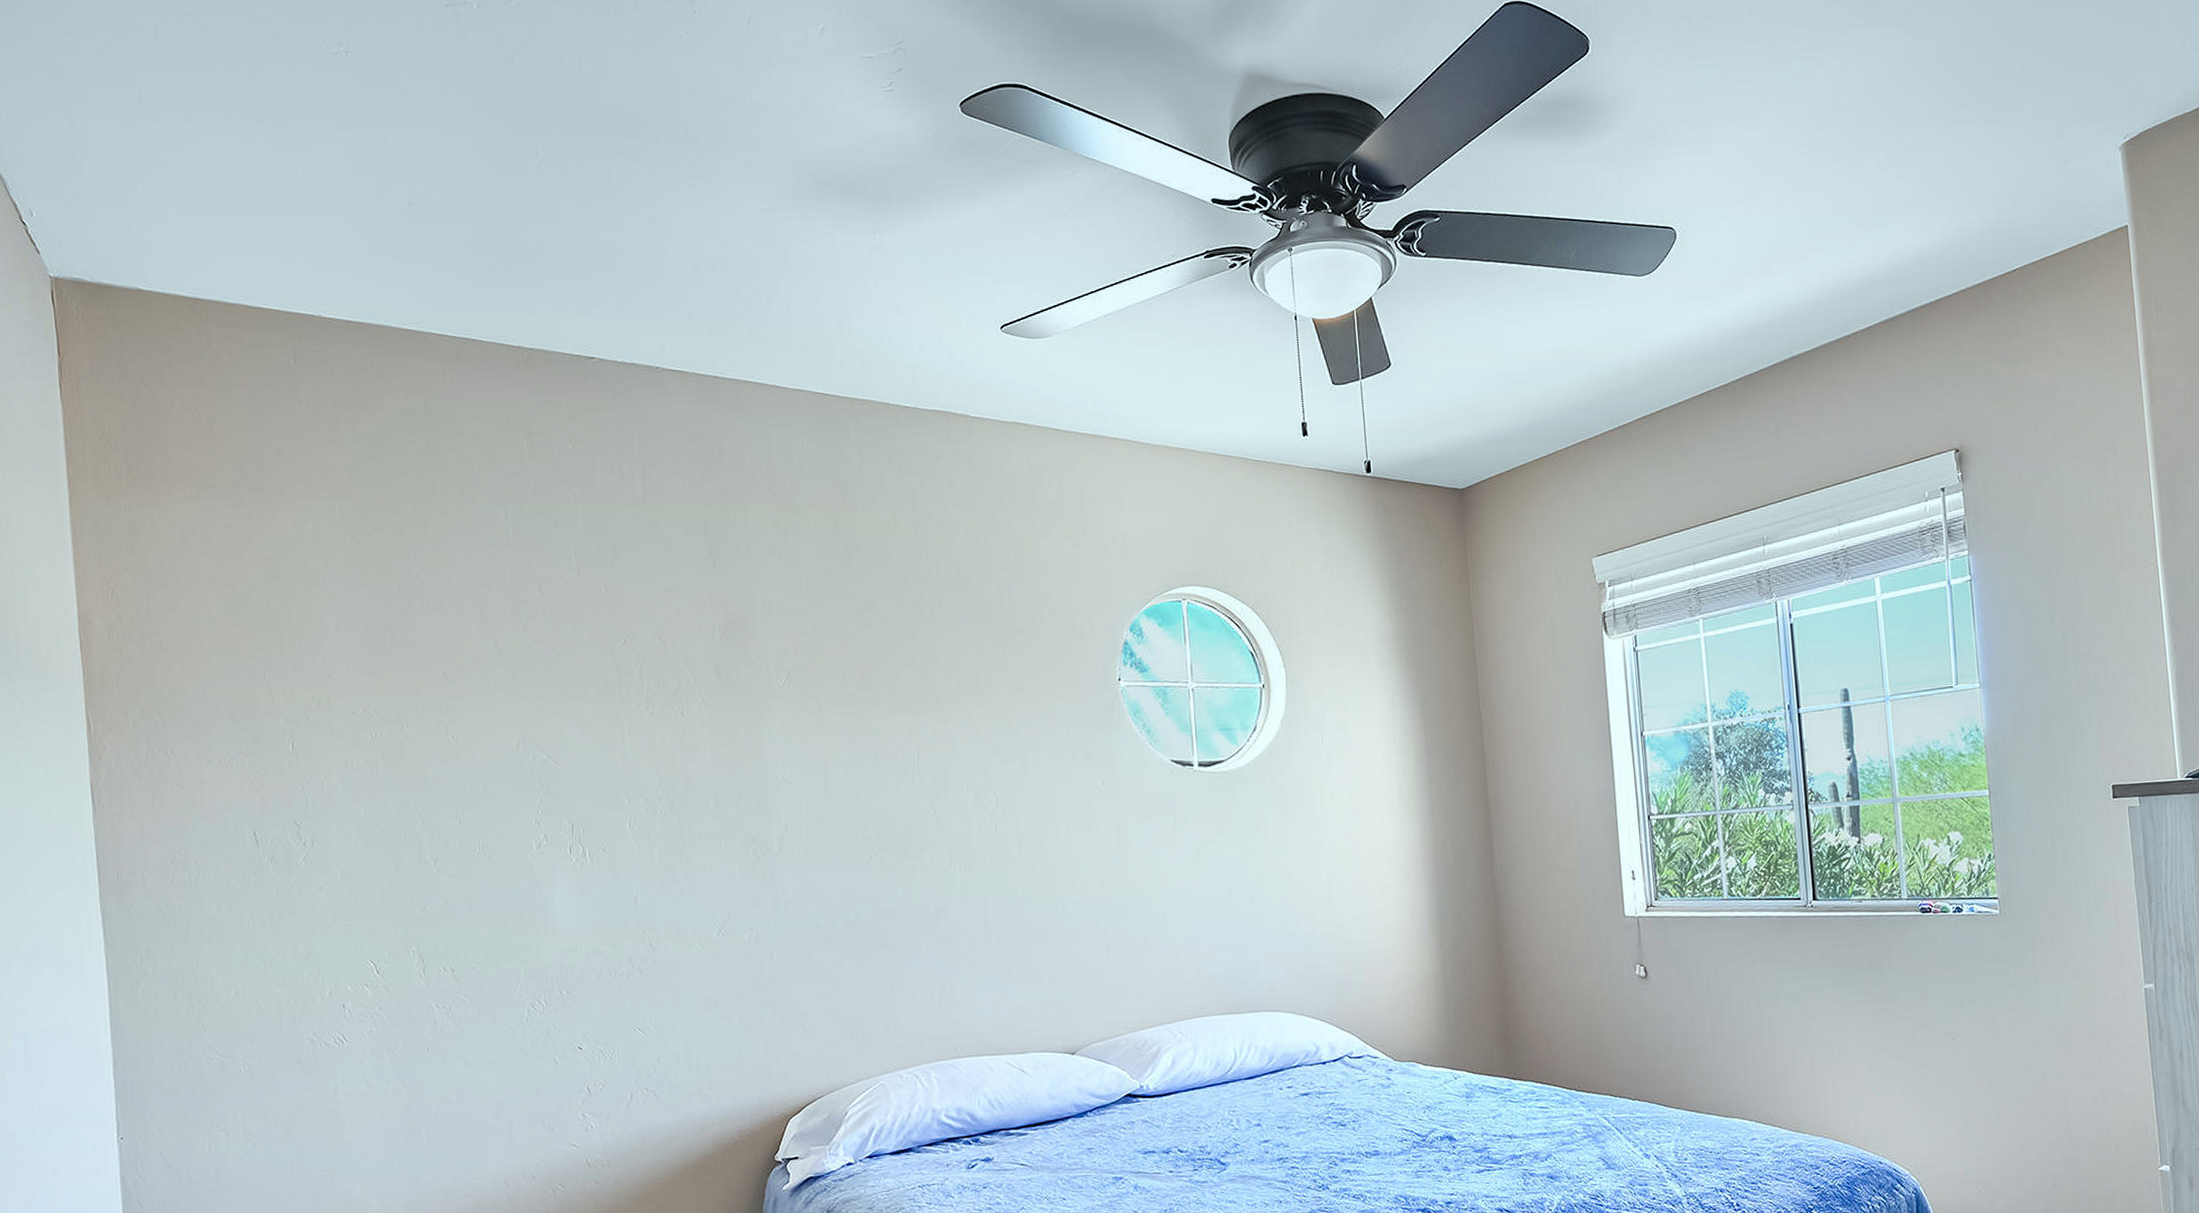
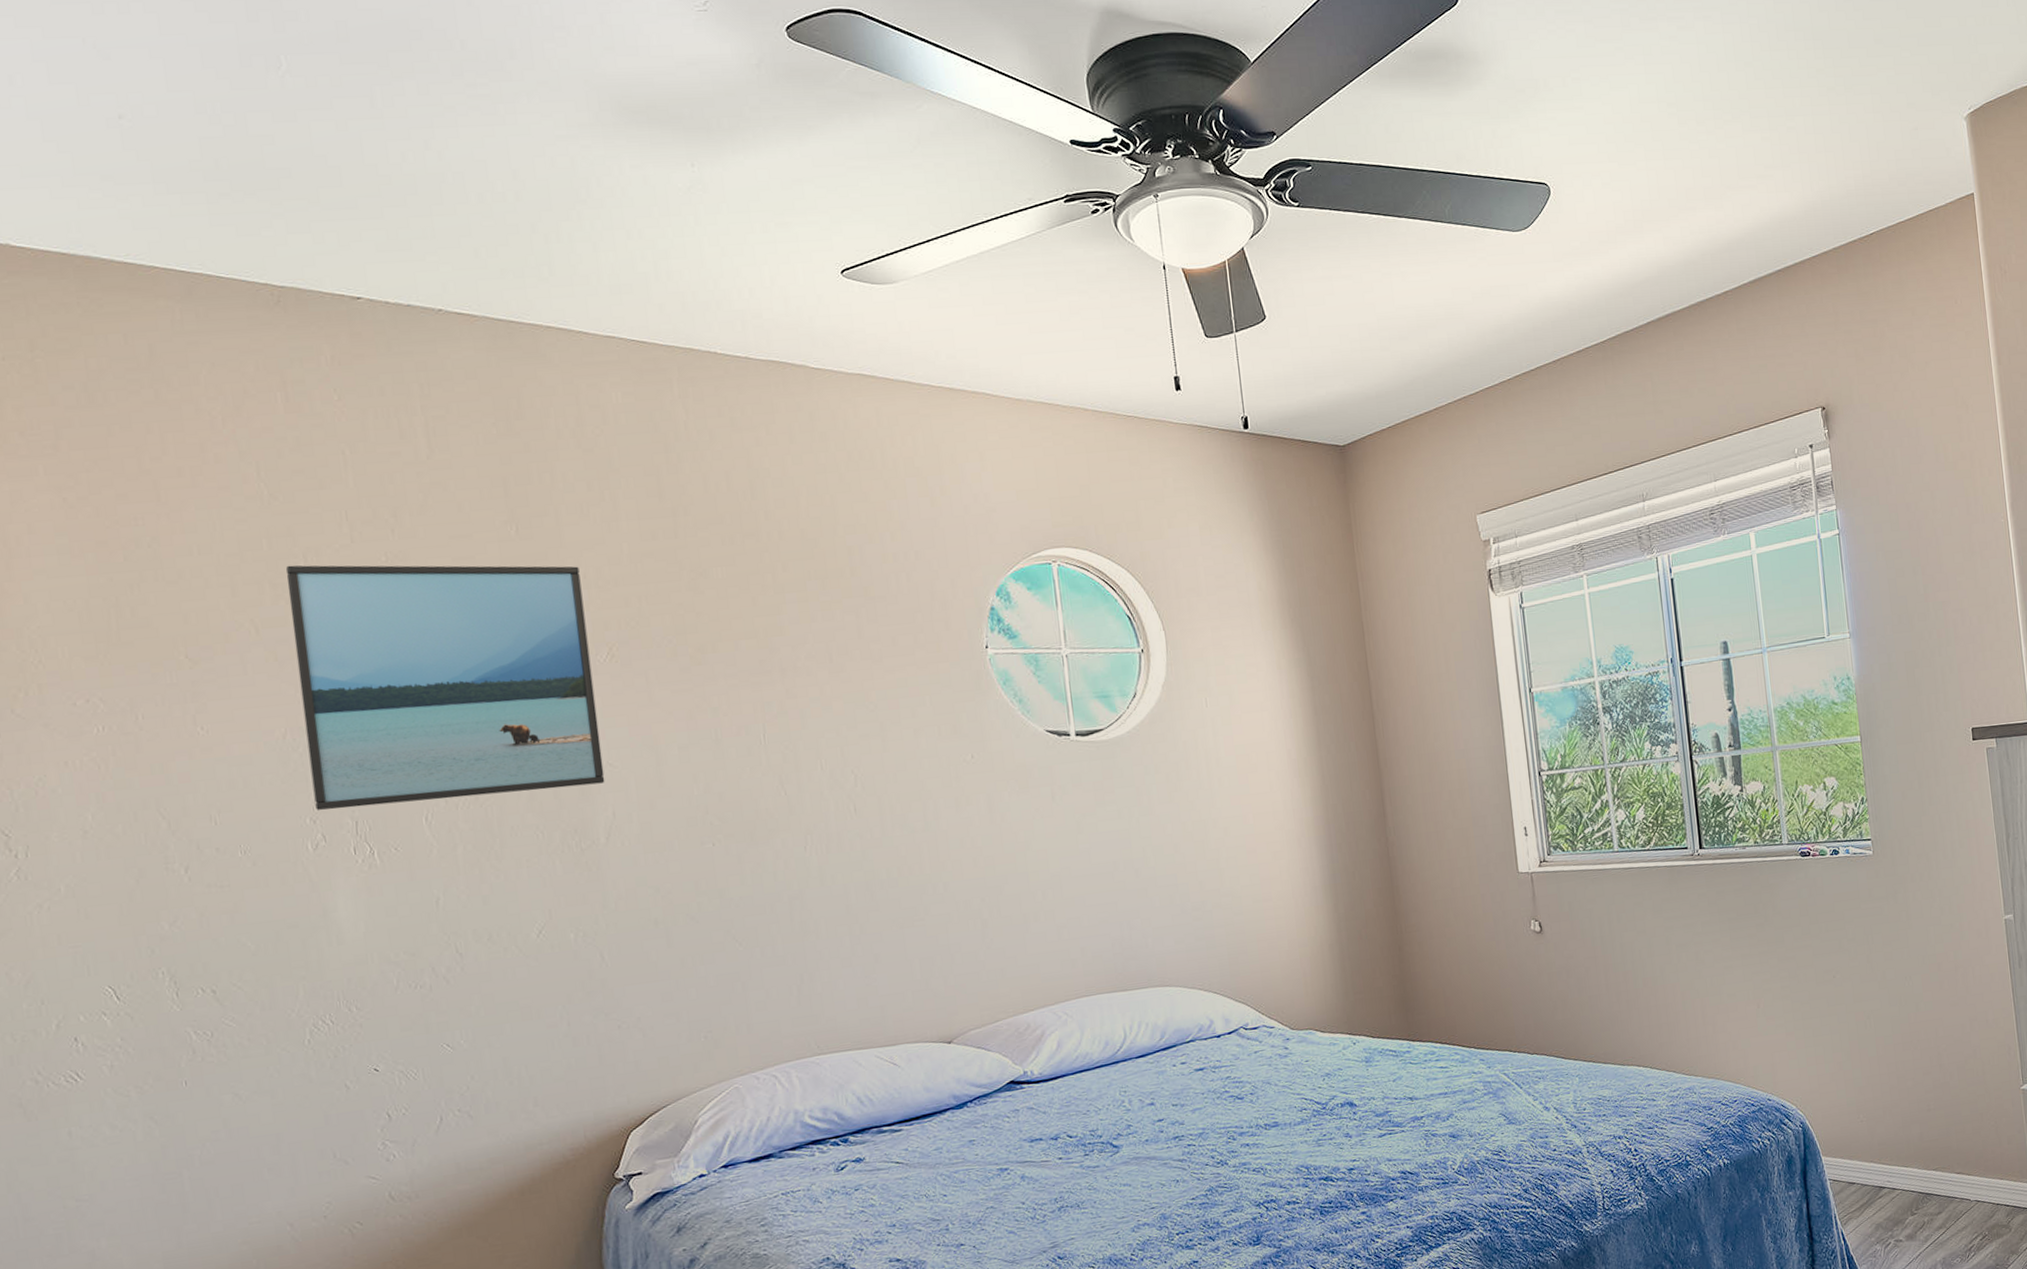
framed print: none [524,594,780,813] -> present [285,565,605,810]

